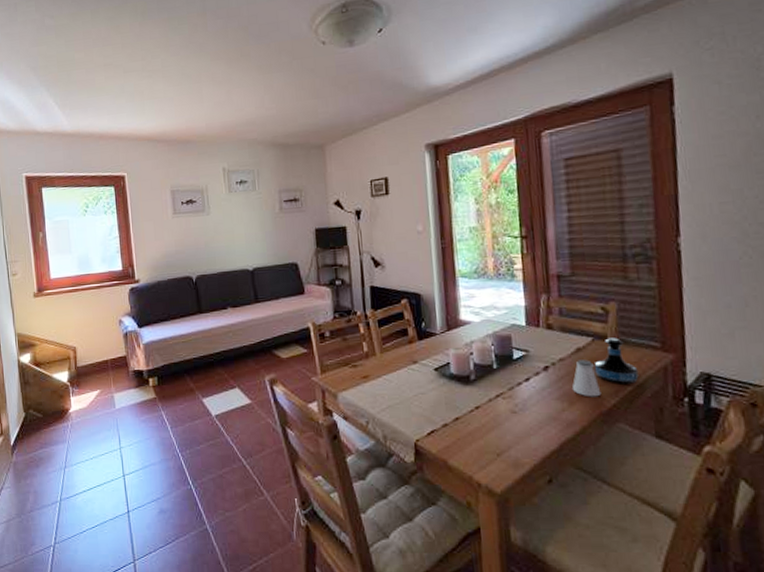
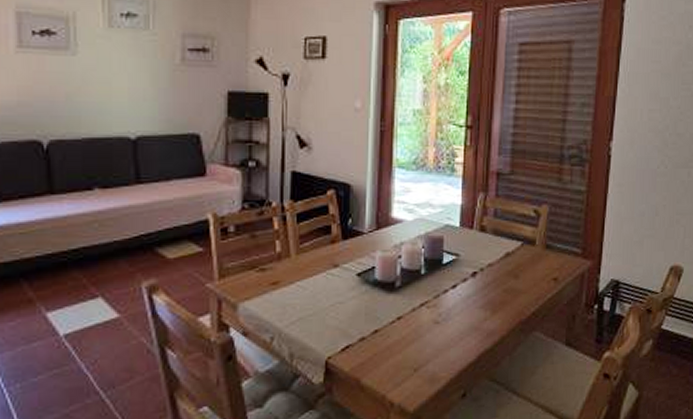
saltshaker: present [573,360,602,397] -> none [497,265,523,305]
tequila bottle: present [594,338,639,384] -> none [520,243,559,292]

